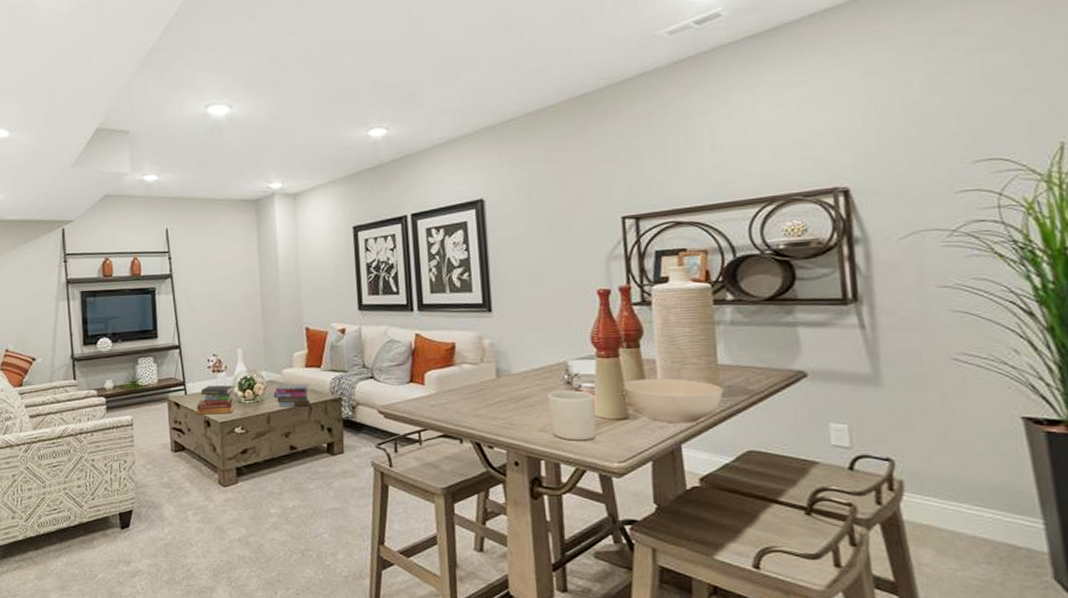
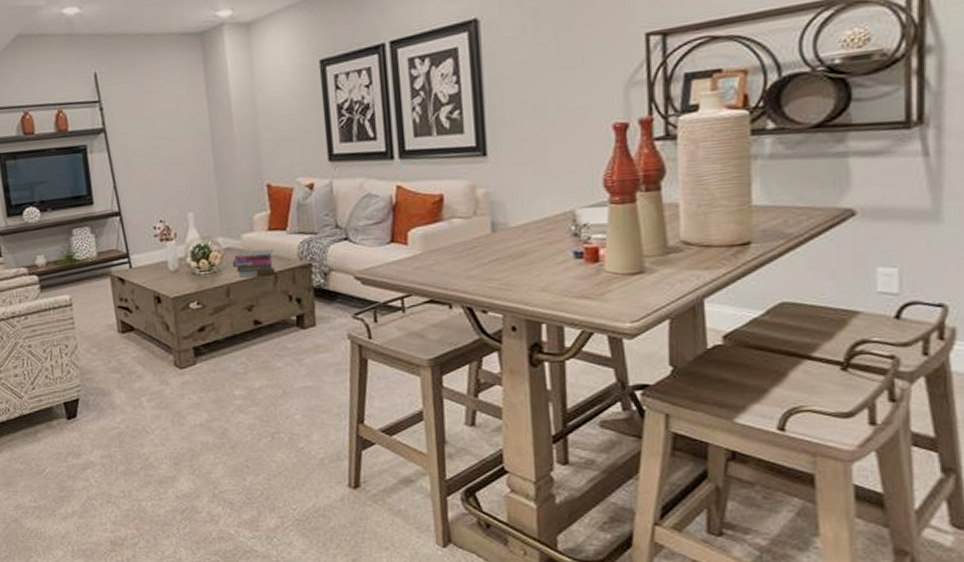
books: present [197,385,235,415] -> none [144,255,189,291]
mug: present [547,390,597,441] -> none [551,243,607,301]
bowl: present [620,378,724,424] -> none [636,224,757,276]

